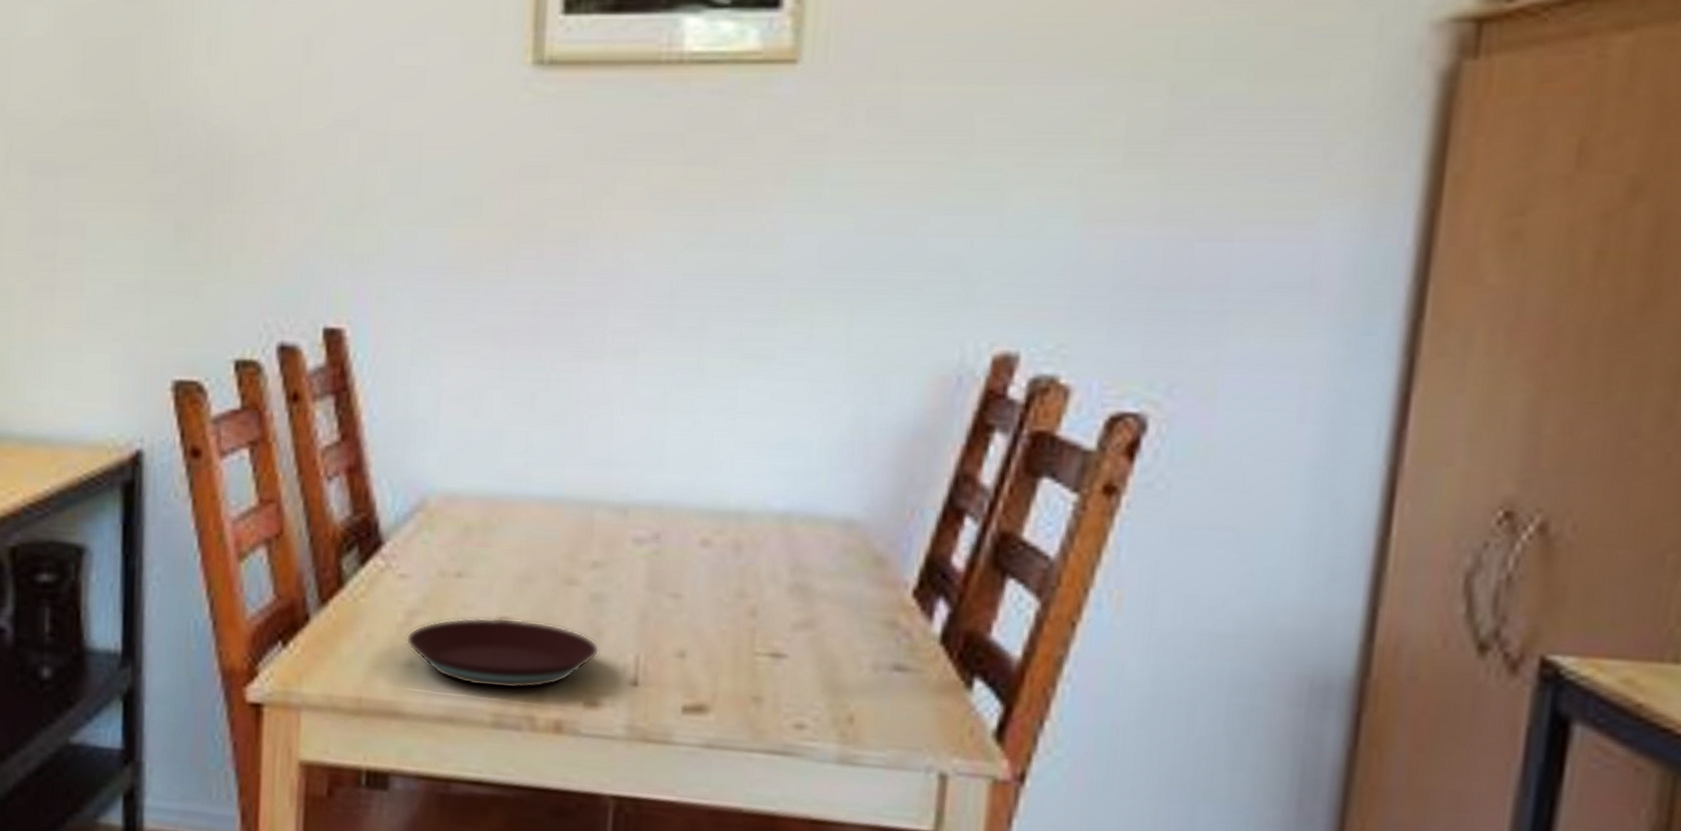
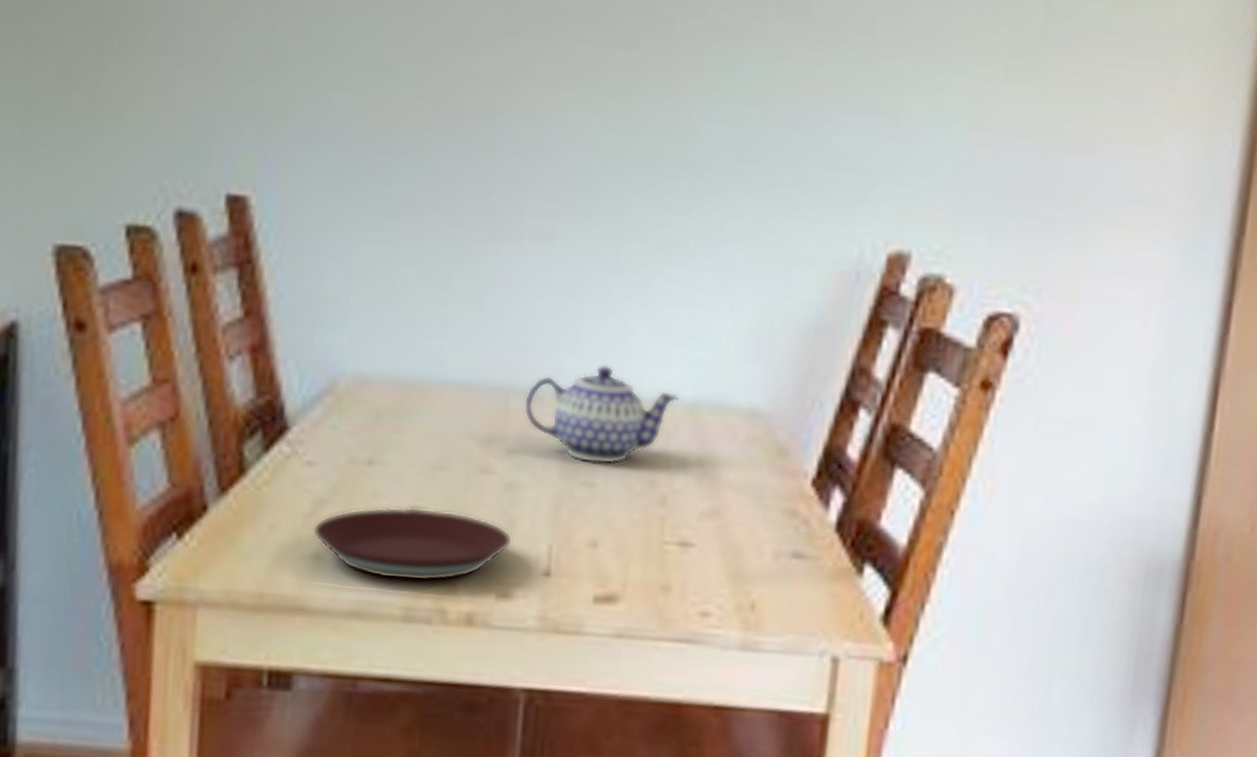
teapot: none [608,477,768,576] -> present [523,364,679,464]

